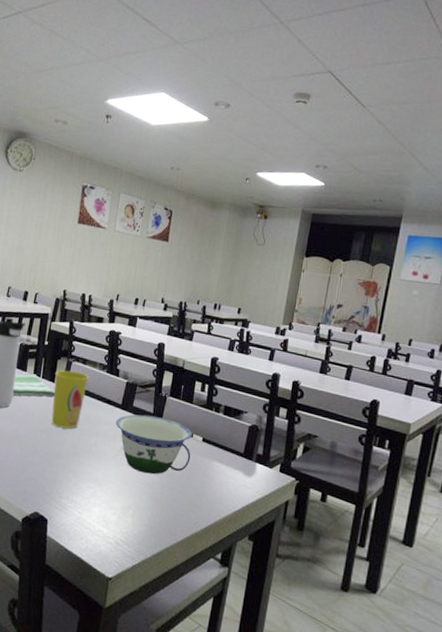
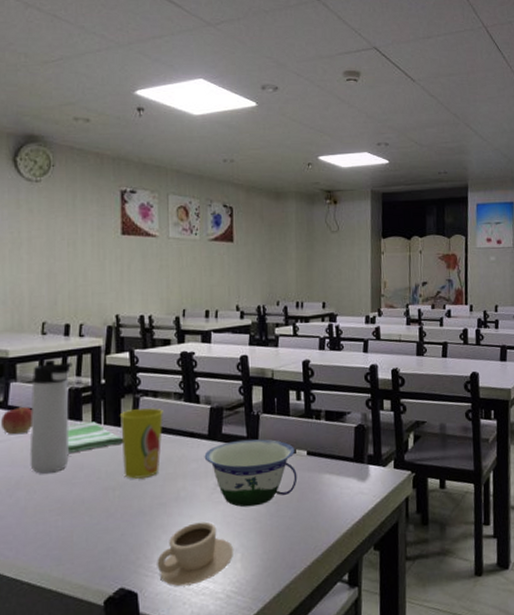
cup: none [65,475,128,526] -> present [157,521,234,587]

